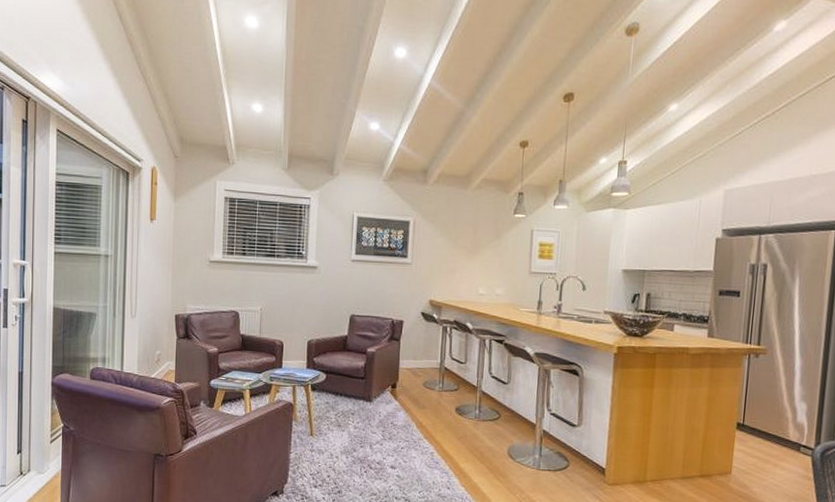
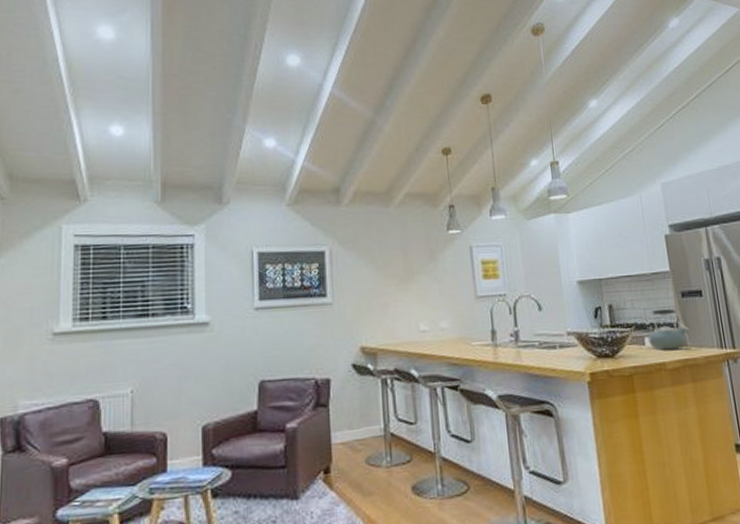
kettle: none [678,302,719,340] -> present [648,308,689,351]

